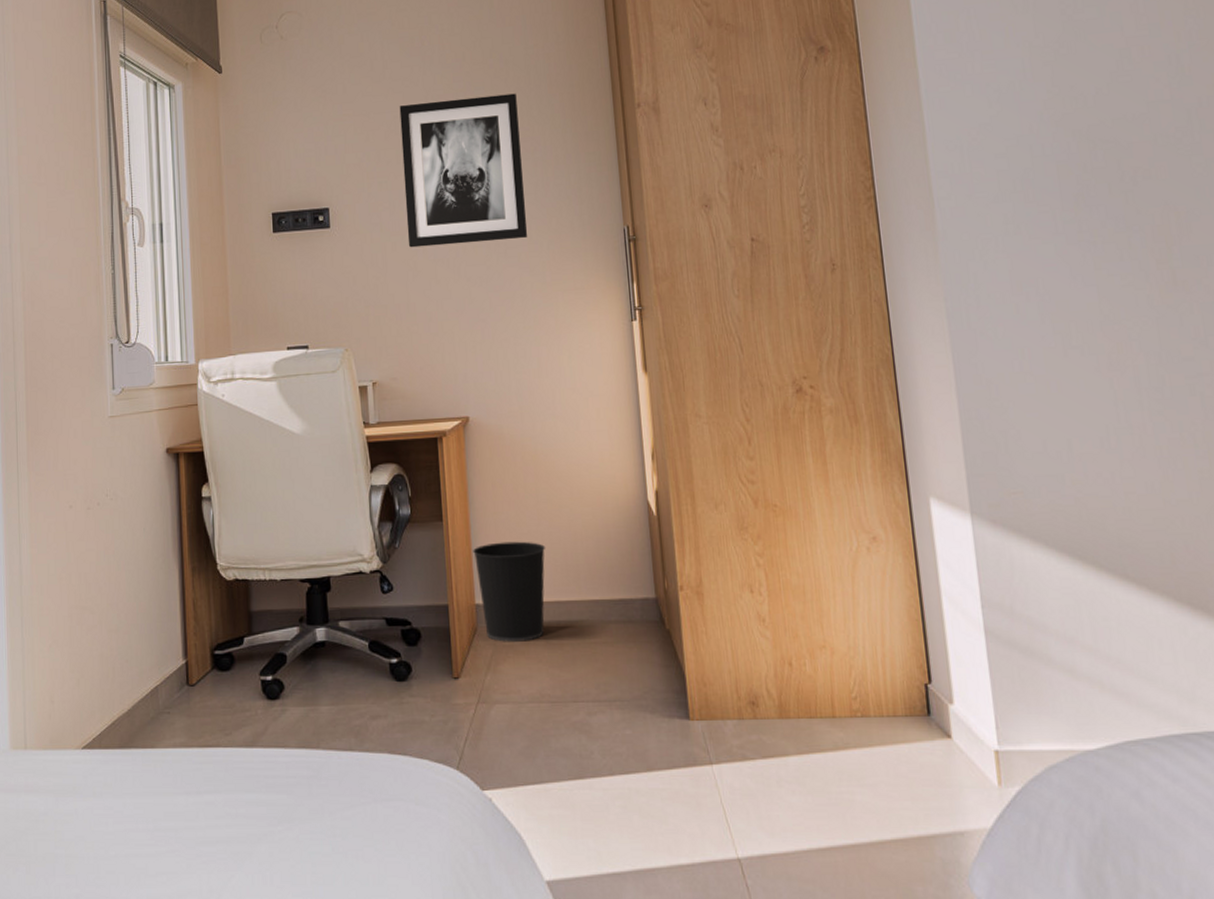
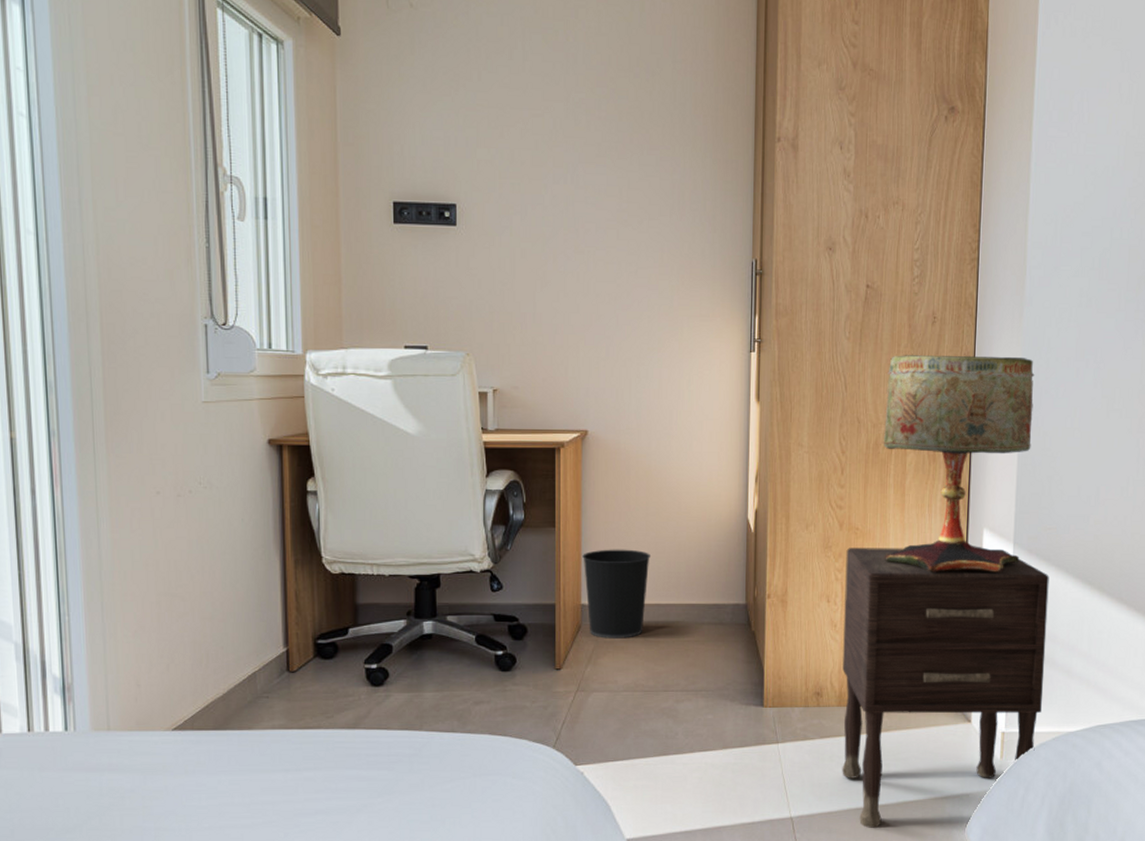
wall art: present [399,93,528,248] -> none [538,103,660,261]
nightstand: none [765,521,1044,875] -> present [842,548,1049,828]
table lamp: none [787,297,982,553] -> present [883,355,1035,572]

